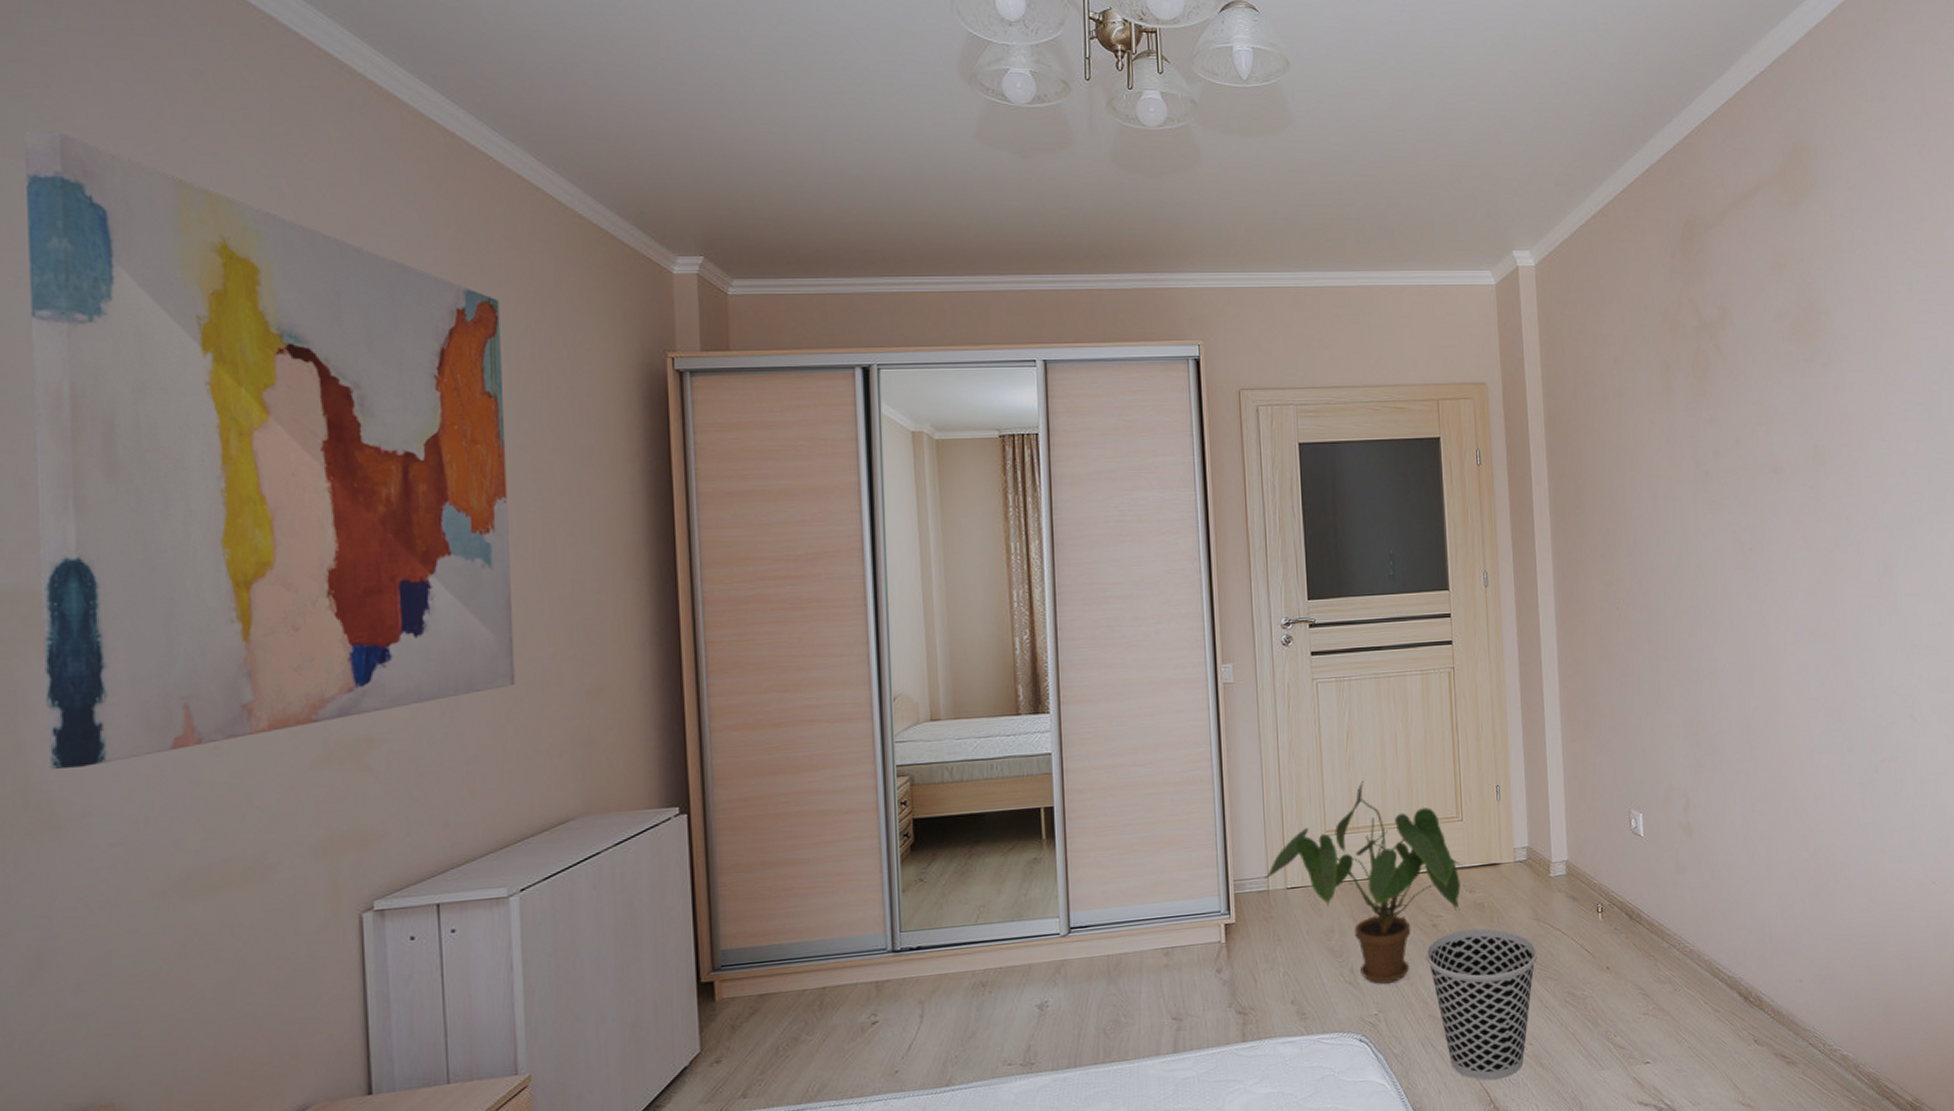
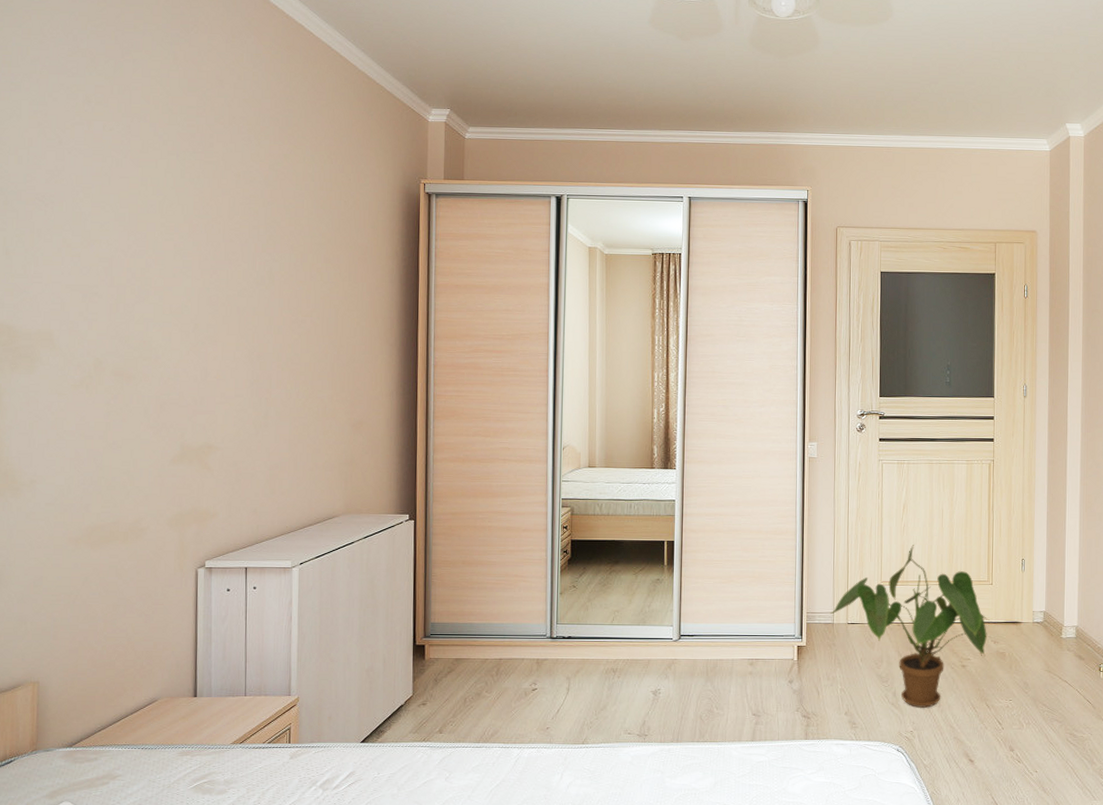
wall art: present [23,130,516,770] -> none [12,9,311,450]
wastebasket: present [1426,928,1537,1081] -> none [955,673,1046,797]

